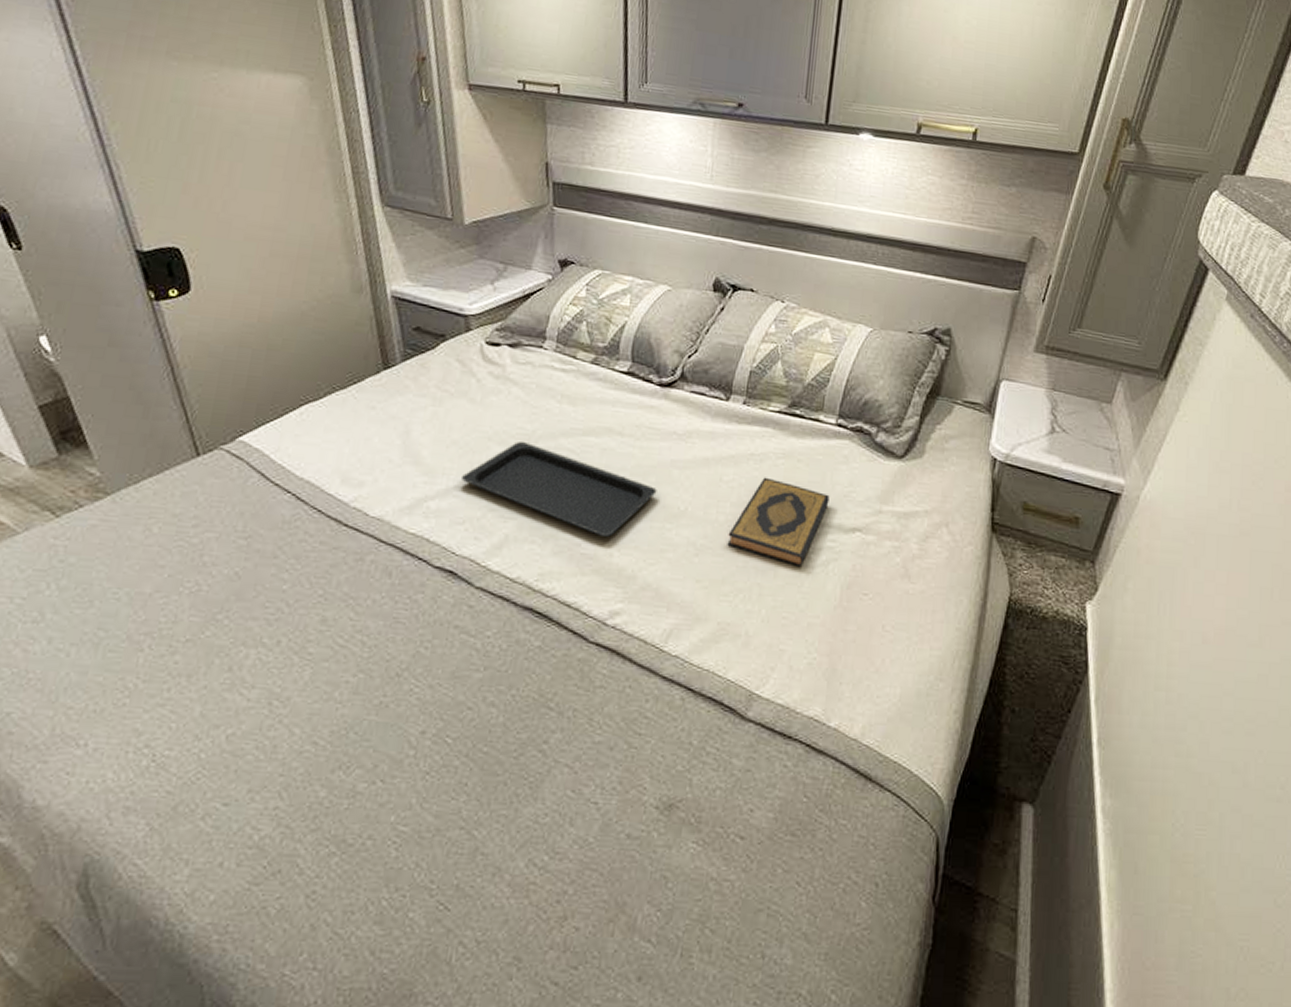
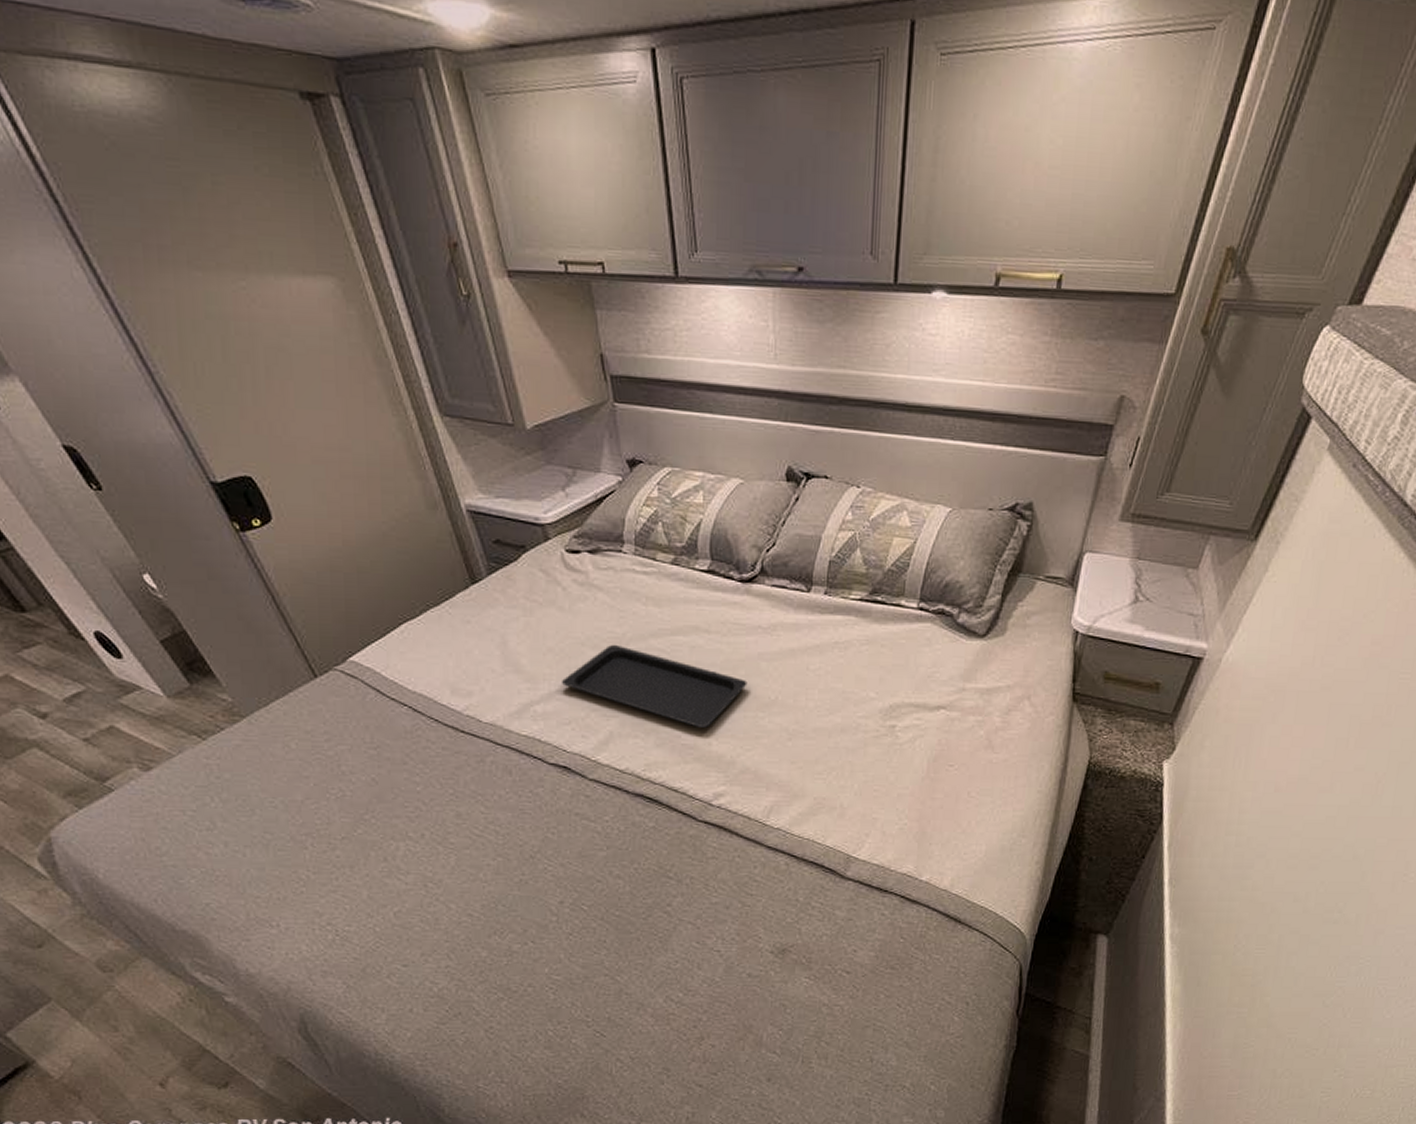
hardback book: present [727,477,830,566] -> none [818,663,914,744]

